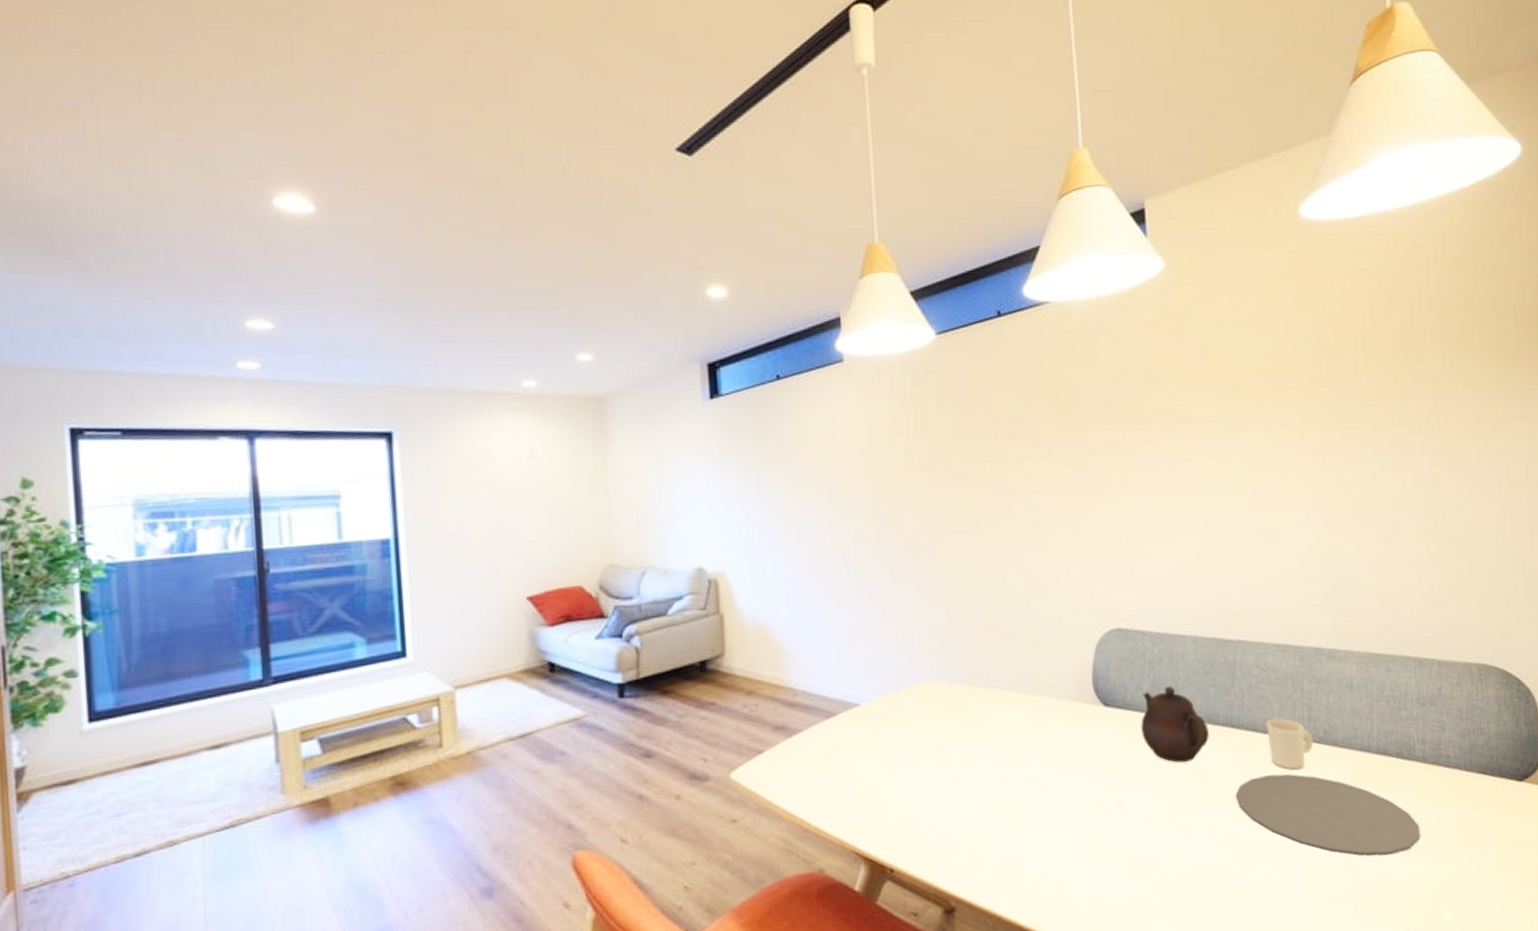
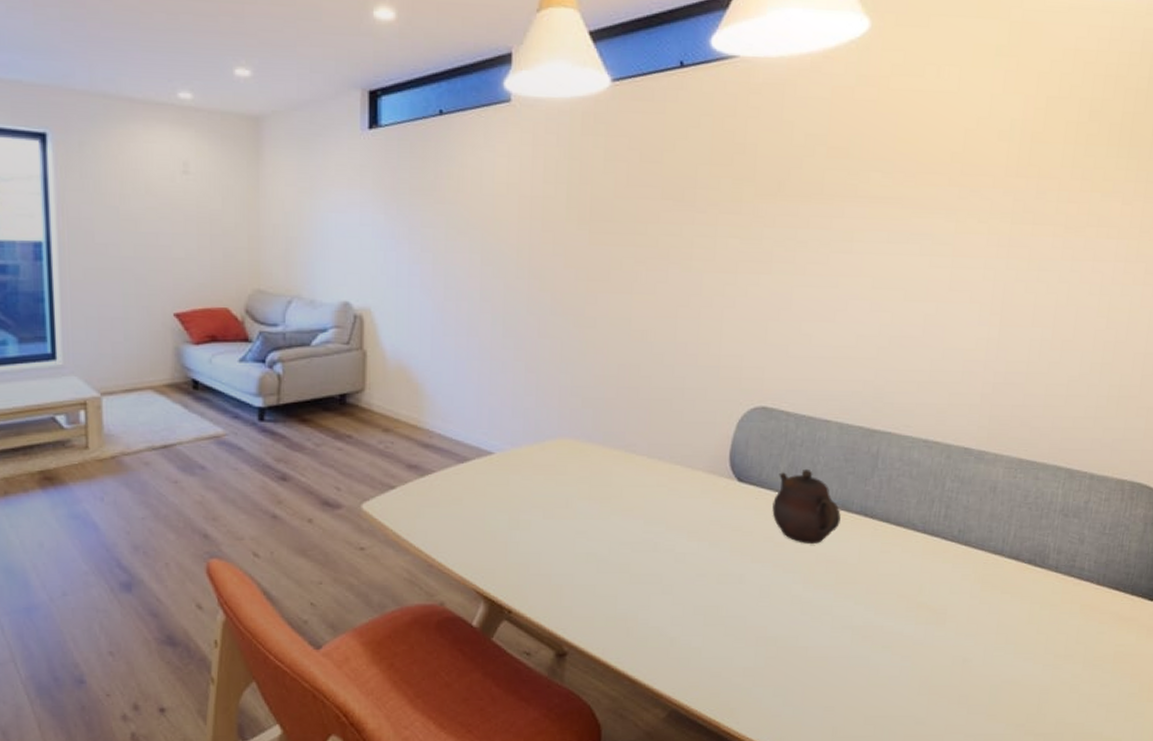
placemat: present [1235,774,1419,855] -> none [857,566,1038,654]
mug: present [1266,718,1314,770] -> none [899,512,946,563]

